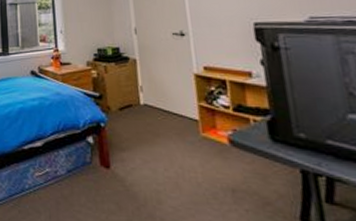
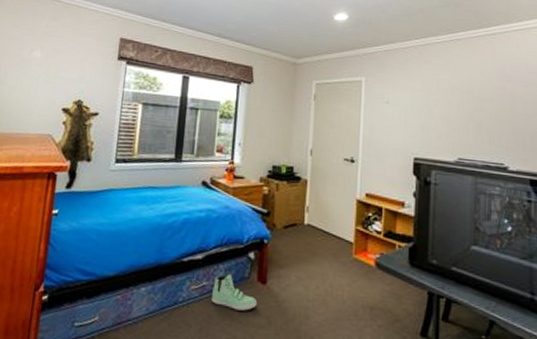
sneaker: none [56,159,104,197] -> present [212,273,258,311]

